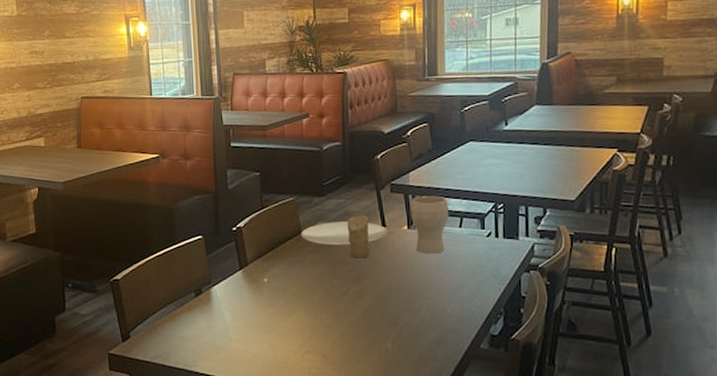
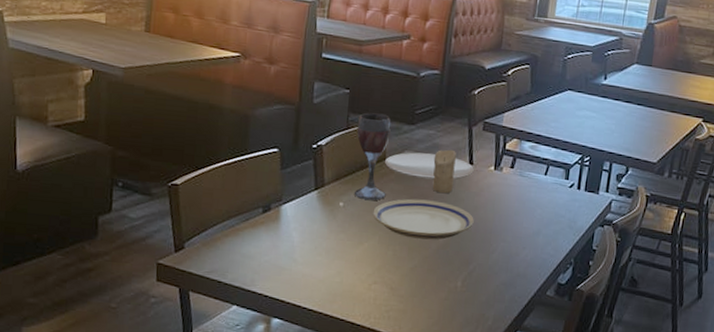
cup: none [270,190,306,273] -> present [353,113,391,201]
plate: none [296,266,395,305] -> present [373,198,474,240]
cup: present [409,196,450,254] -> none [498,138,538,198]

